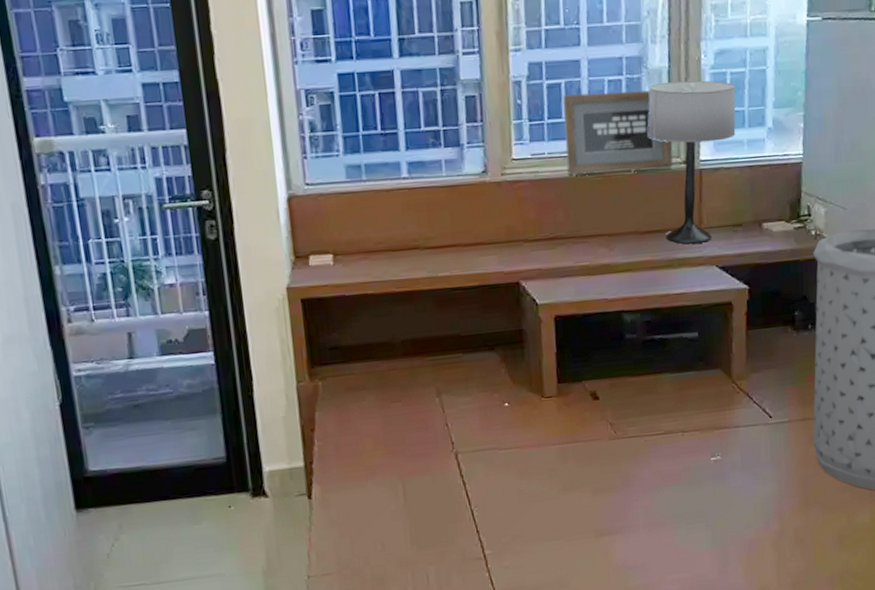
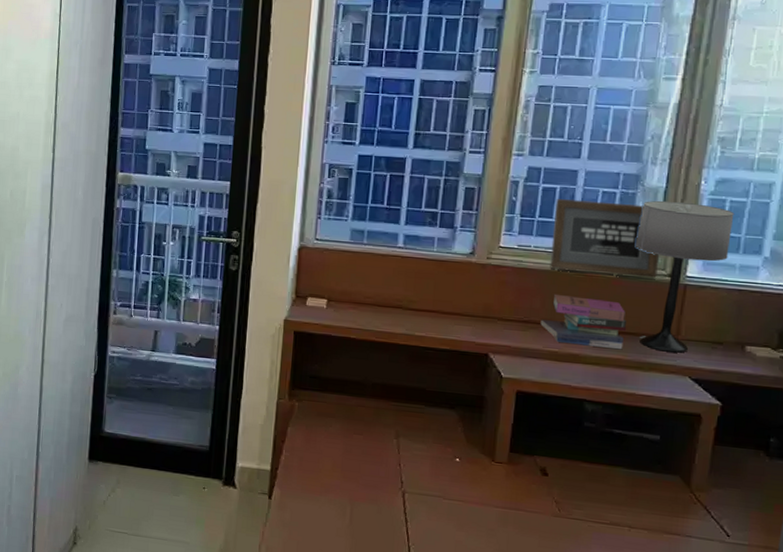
books: none [567,199,652,255] -> present [540,293,627,350]

